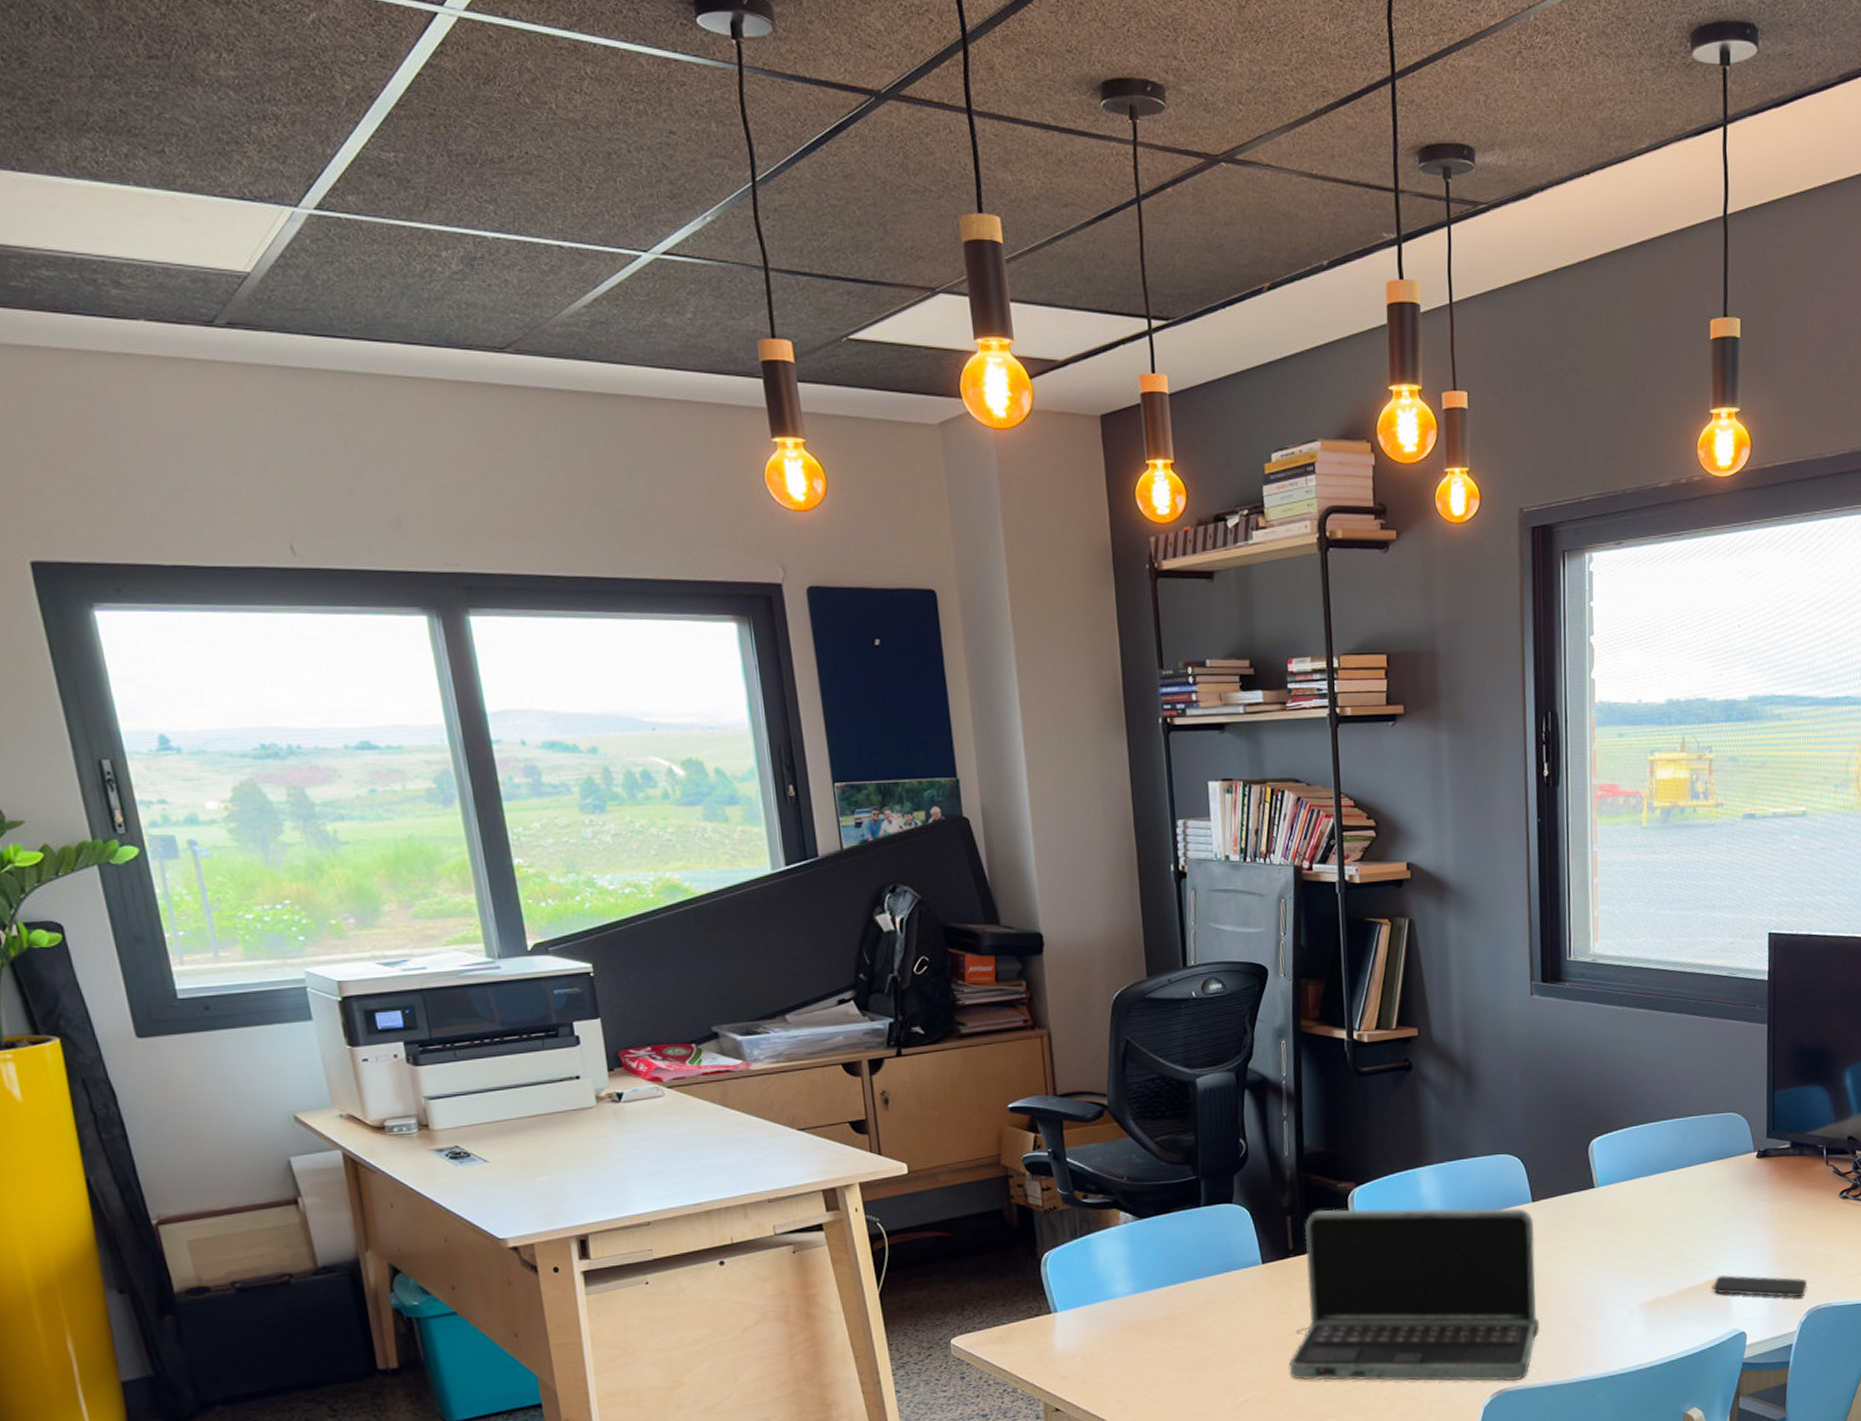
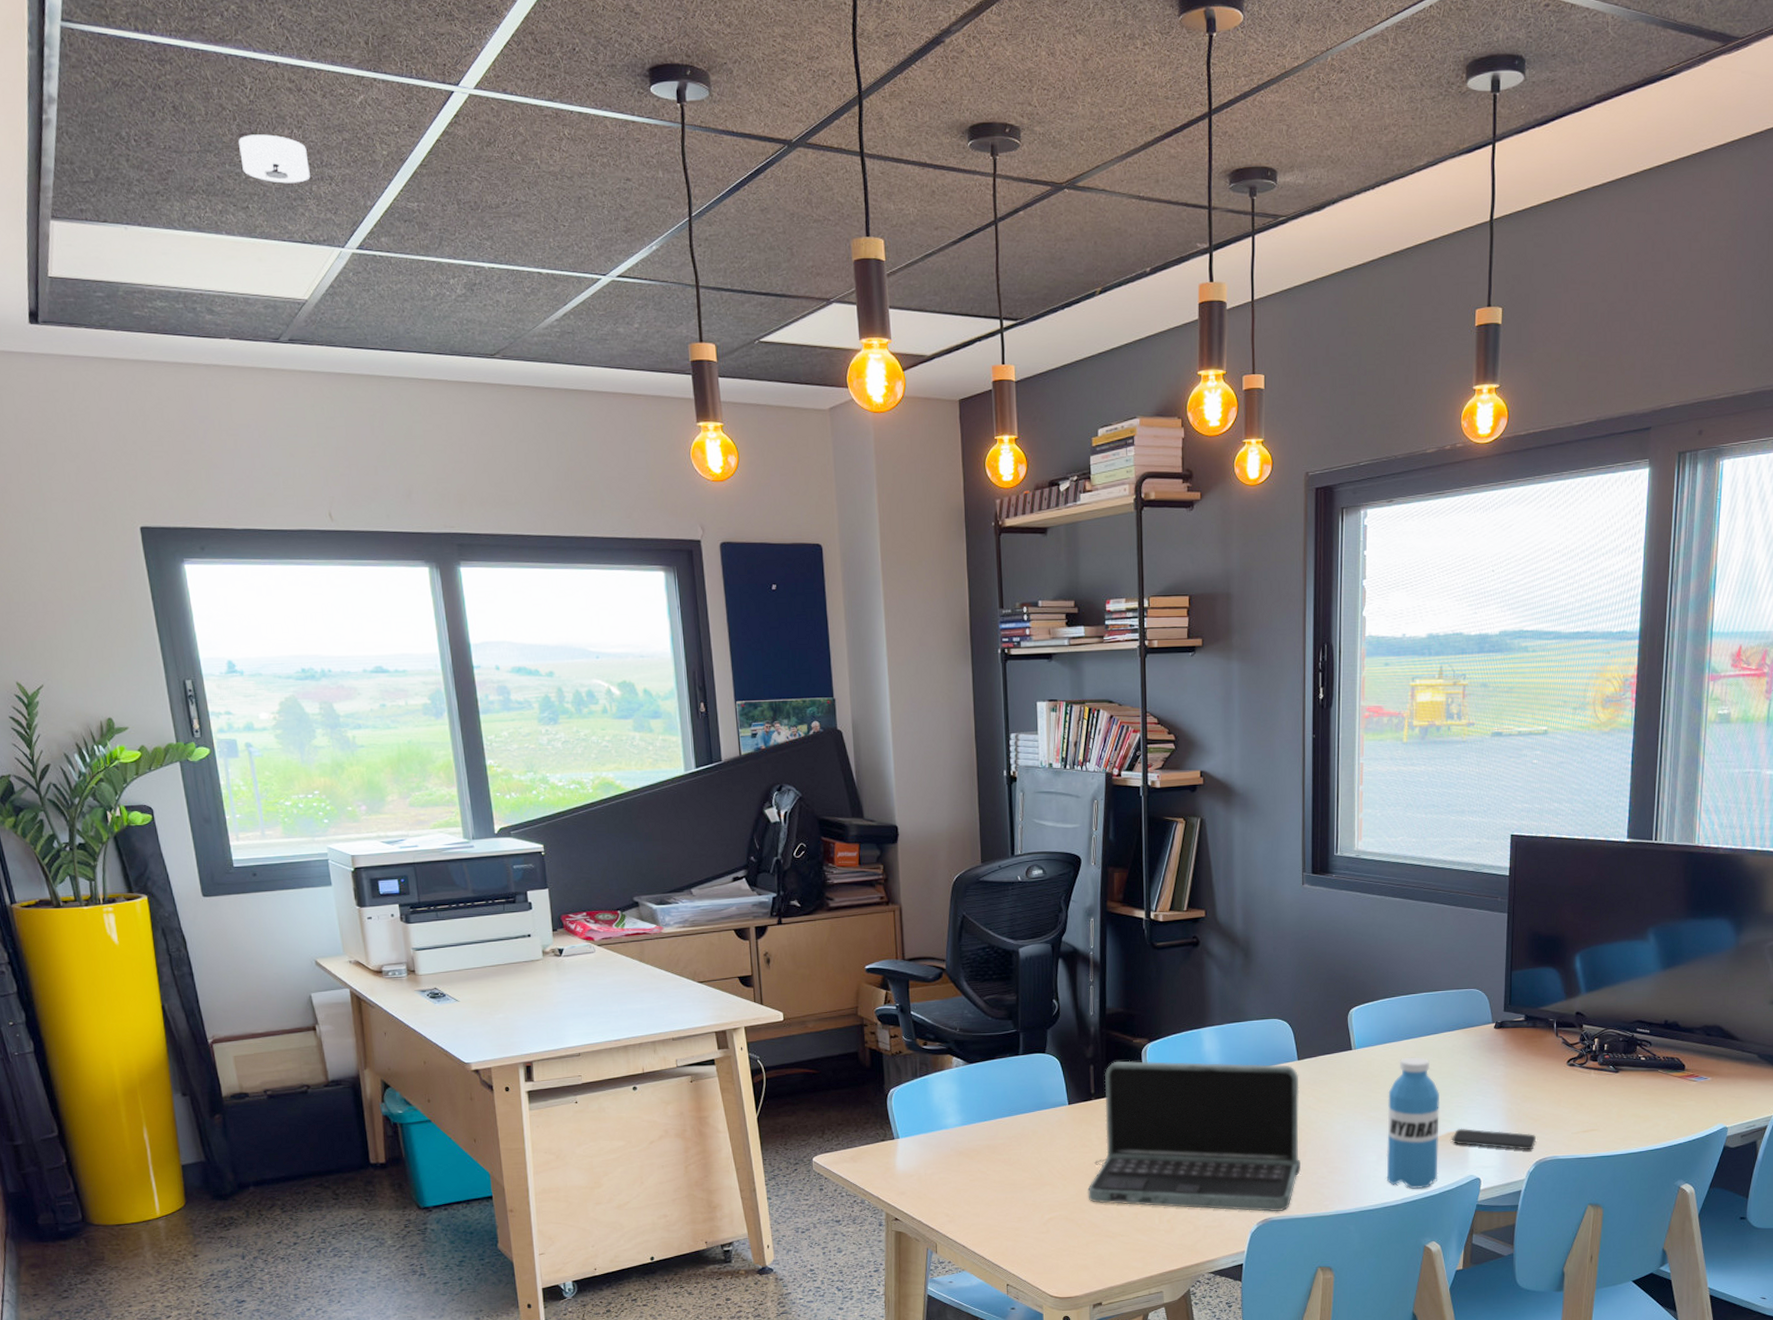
smoke detector: none [147,57,248,122] -> present [239,134,310,184]
water bottle: none [1637,1194,1698,1348] -> present [1386,1057,1439,1189]

